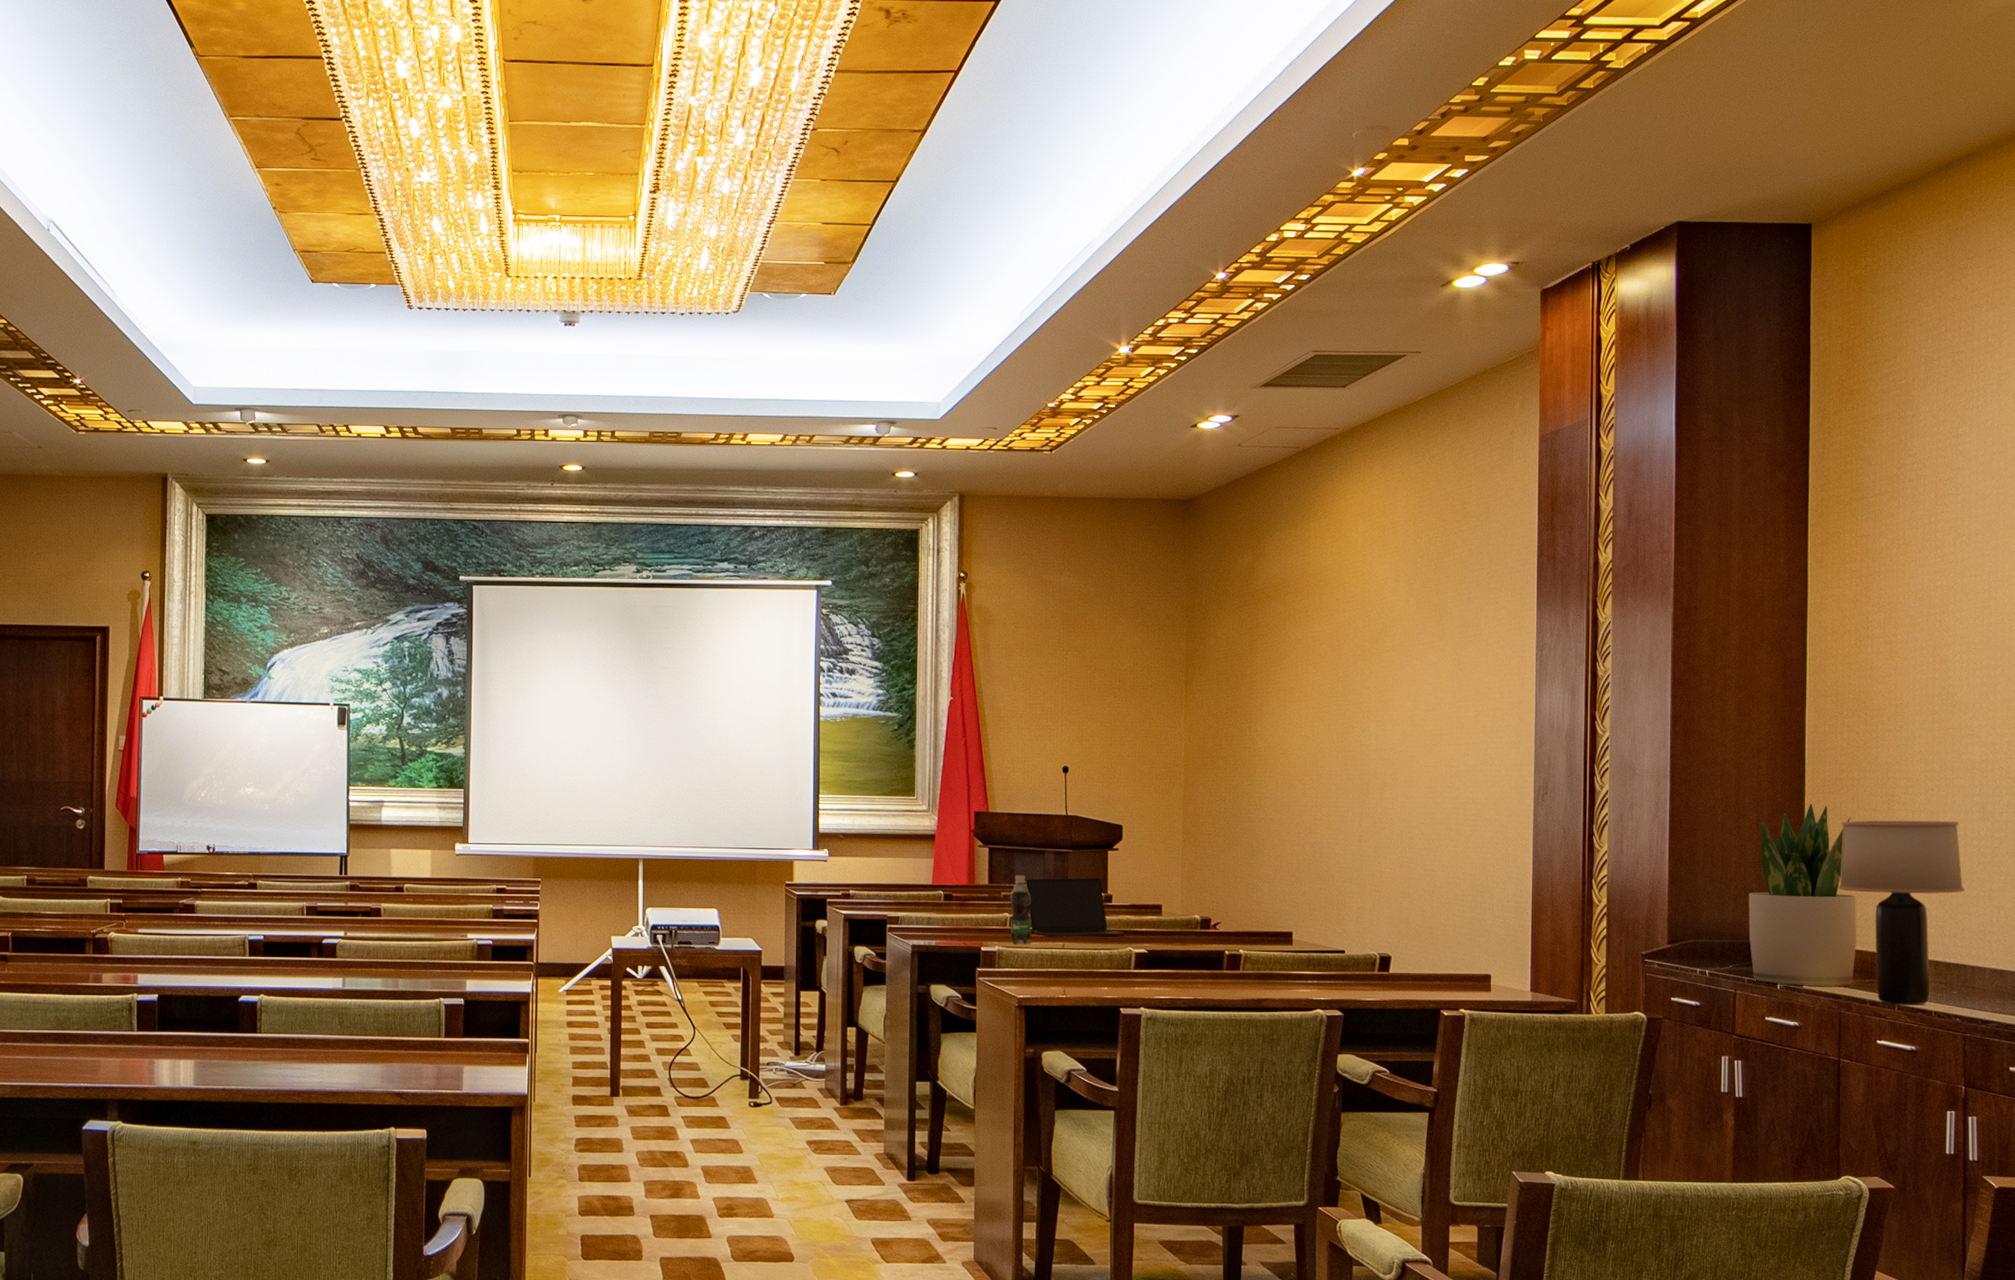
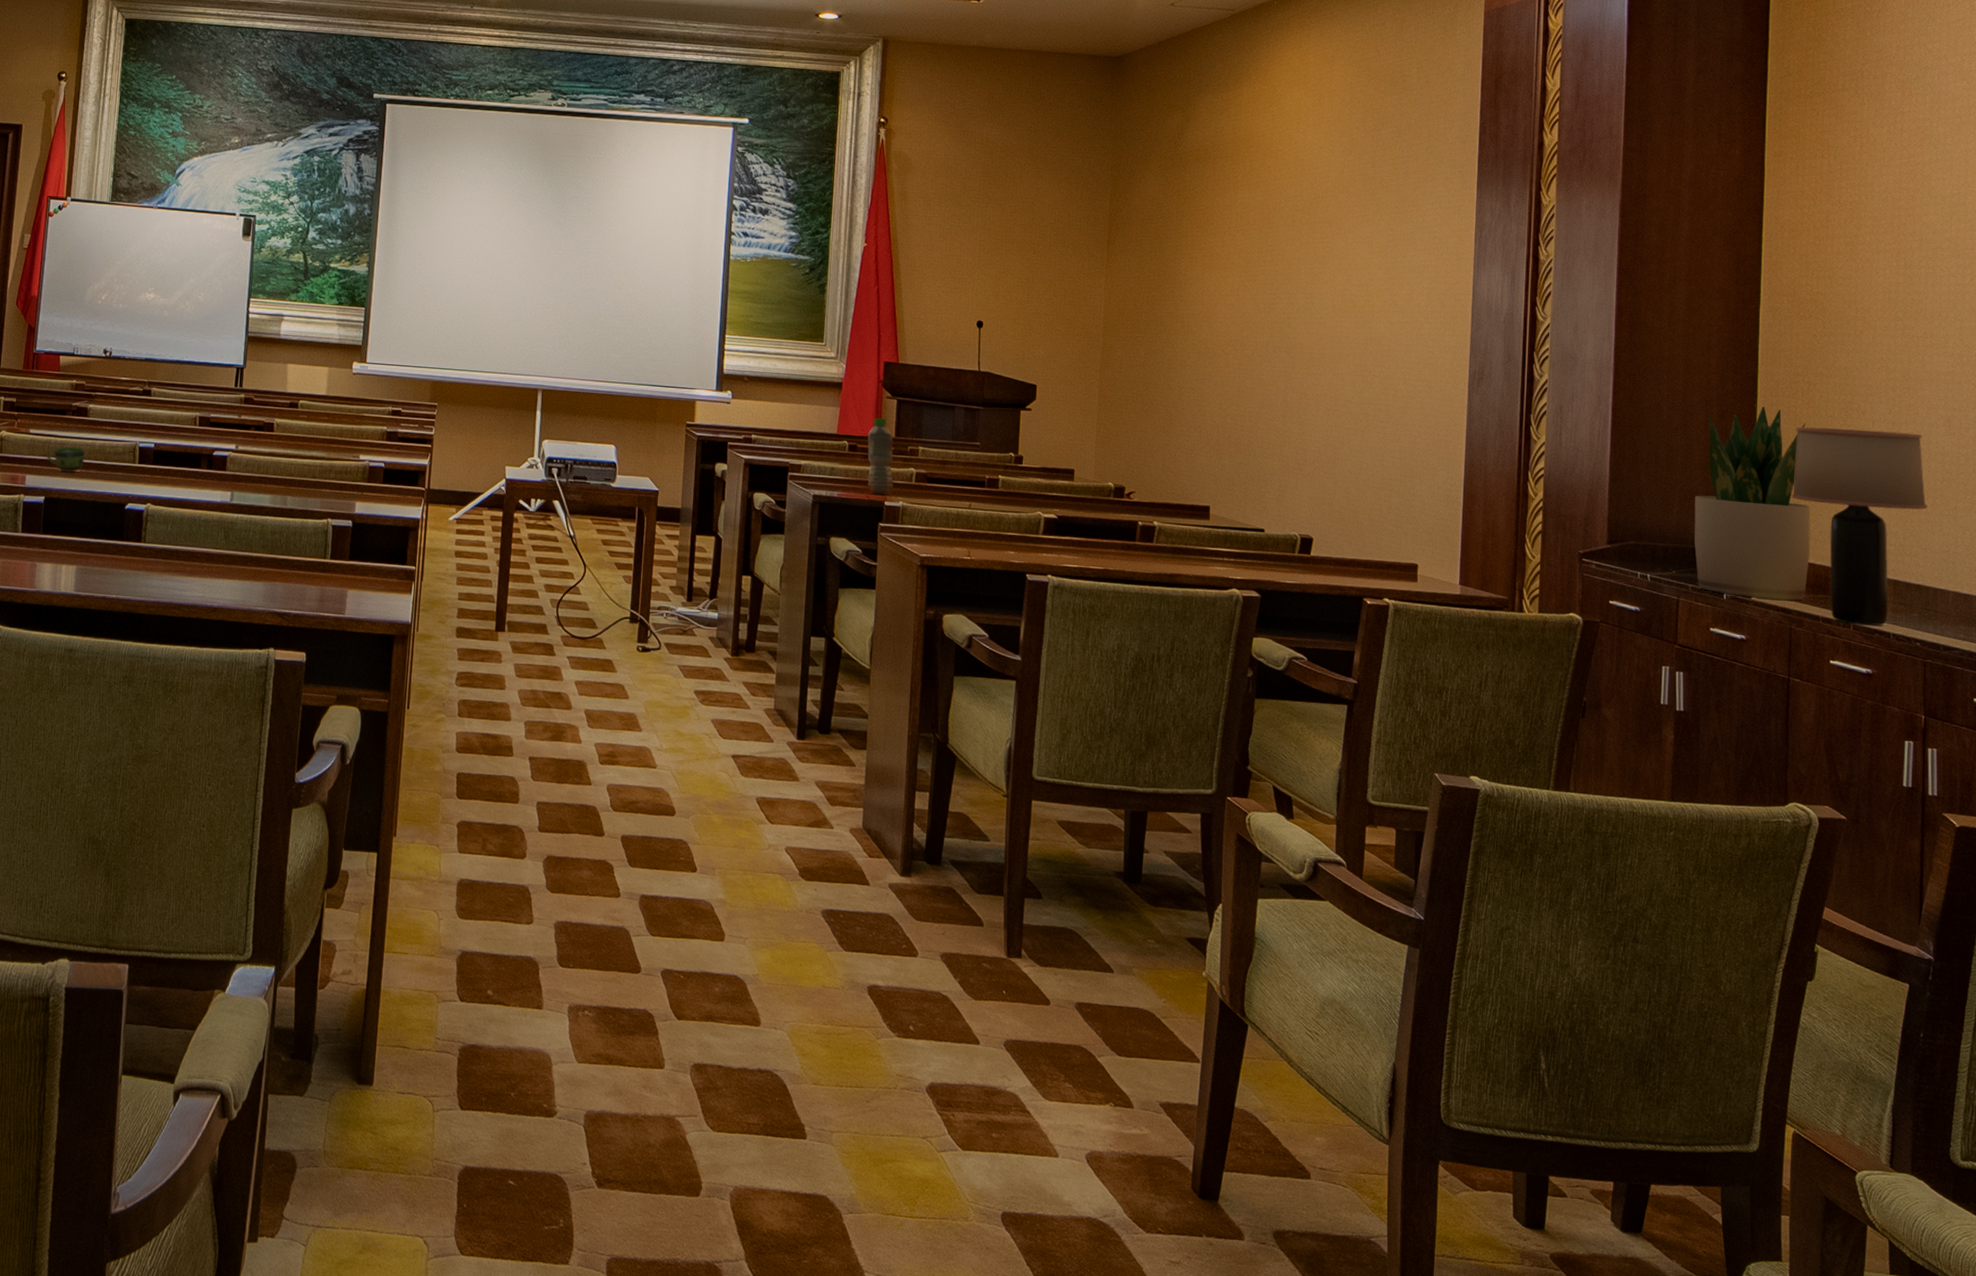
cup: none [156,944,195,969] -> present [46,446,85,472]
water bottle: none [962,866,989,940] -> present [867,417,894,494]
bottle: present [1010,875,1032,946] -> none [916,429,938,503]
laptop: present [1026,878,1124,938] -> none [933,434,1034,500]

